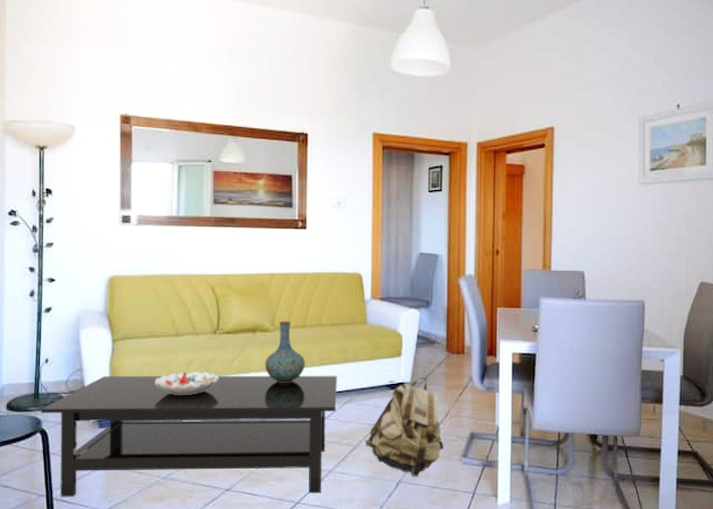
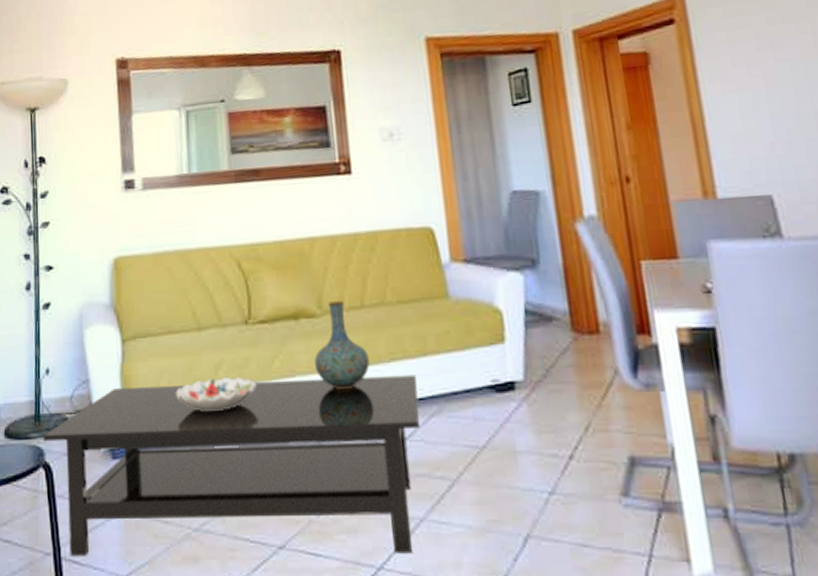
backpack: present [365,376,444,477] -> none [468,371,590,528]

